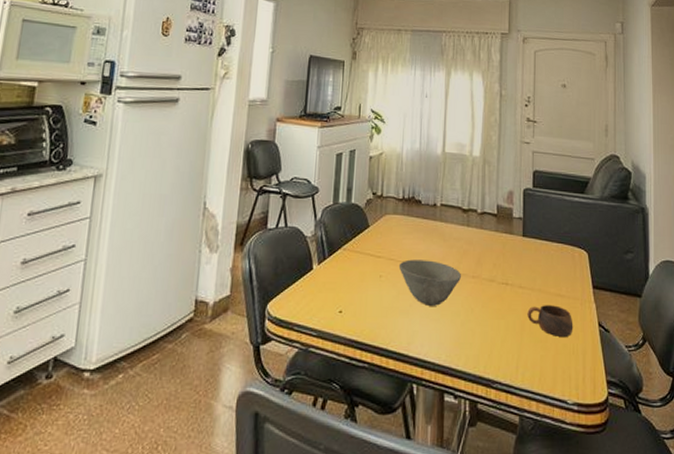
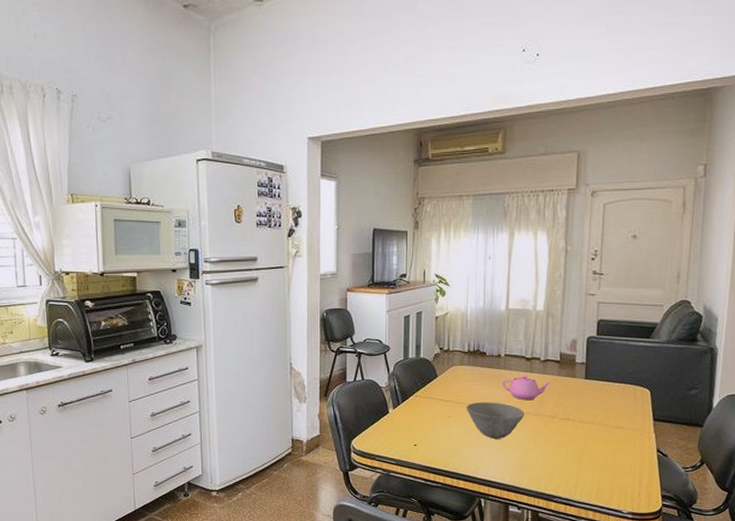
teapot: none [437,229,488,260] -> present [501,375,551,401]
cup: present [527,305,573,336] -> none [587,436,632,461]

